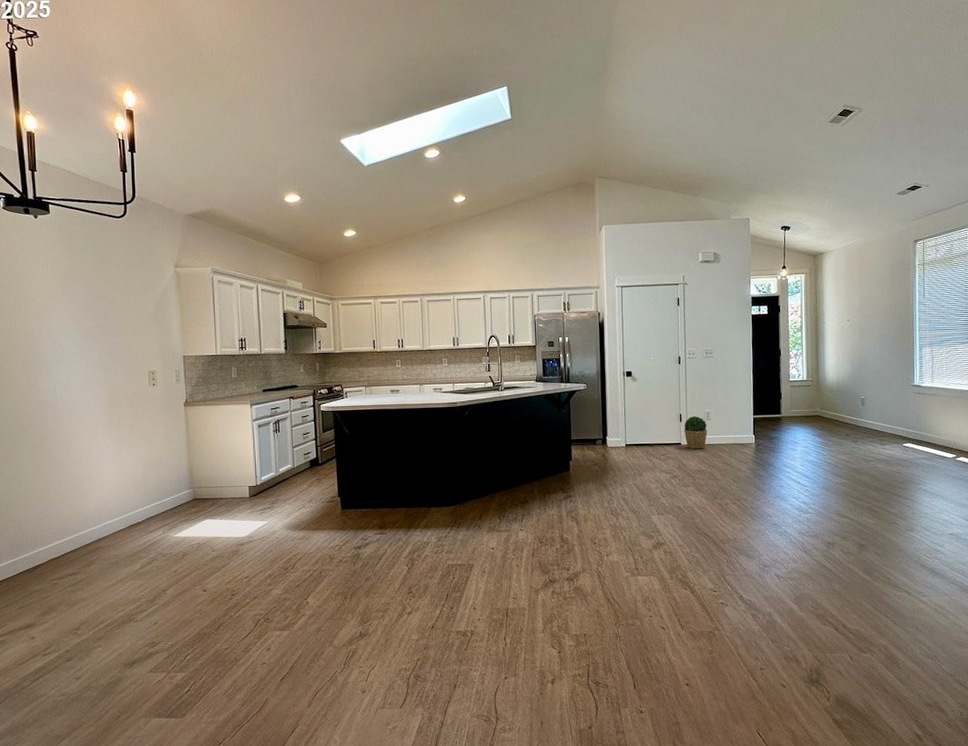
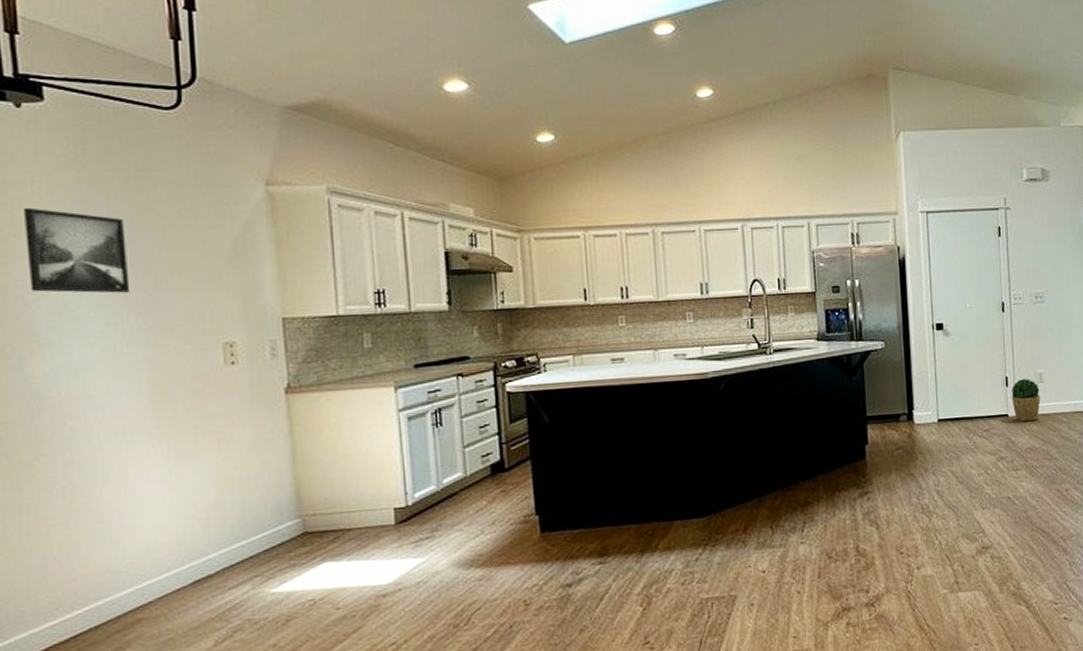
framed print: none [38,282,96,338] -> present [22,207,130,294]

